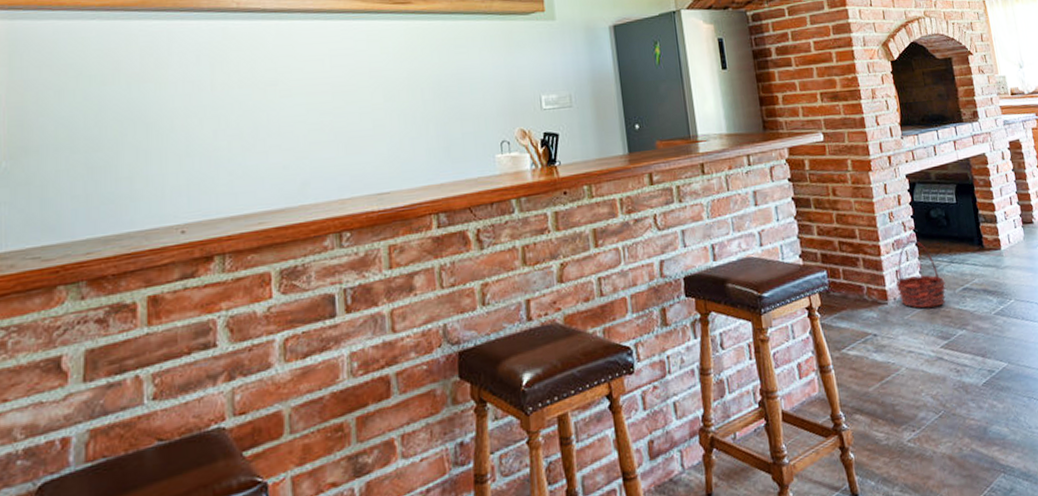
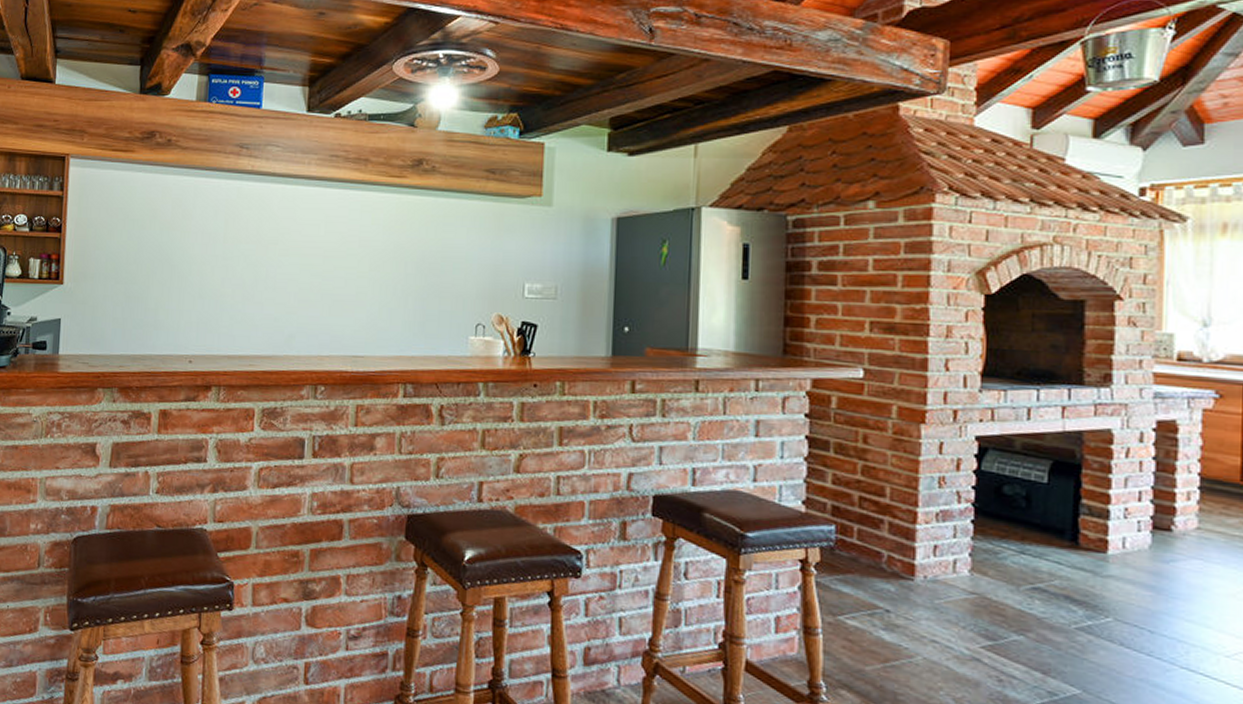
basket: present [895,239,946,308] -> none [930,514,1007,600]

